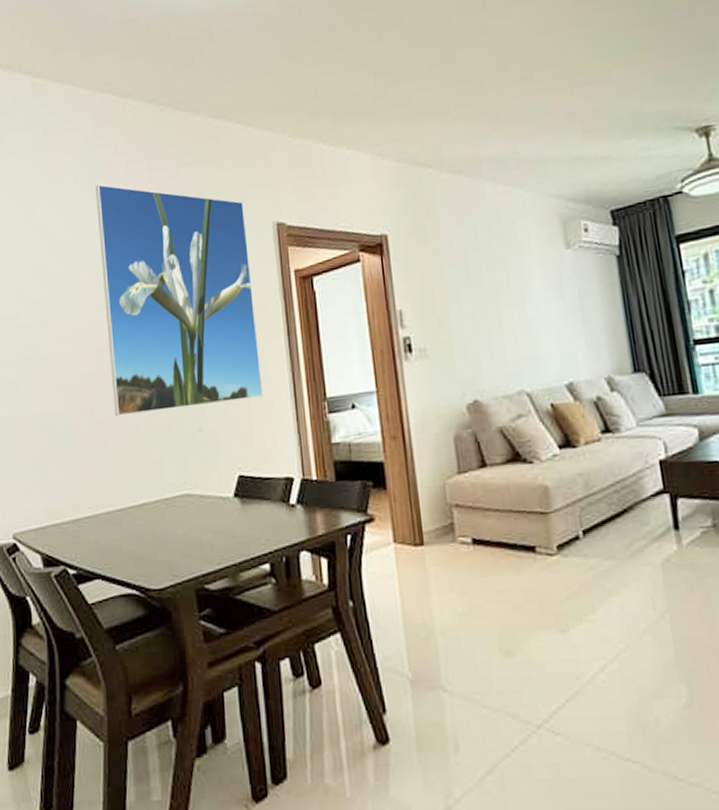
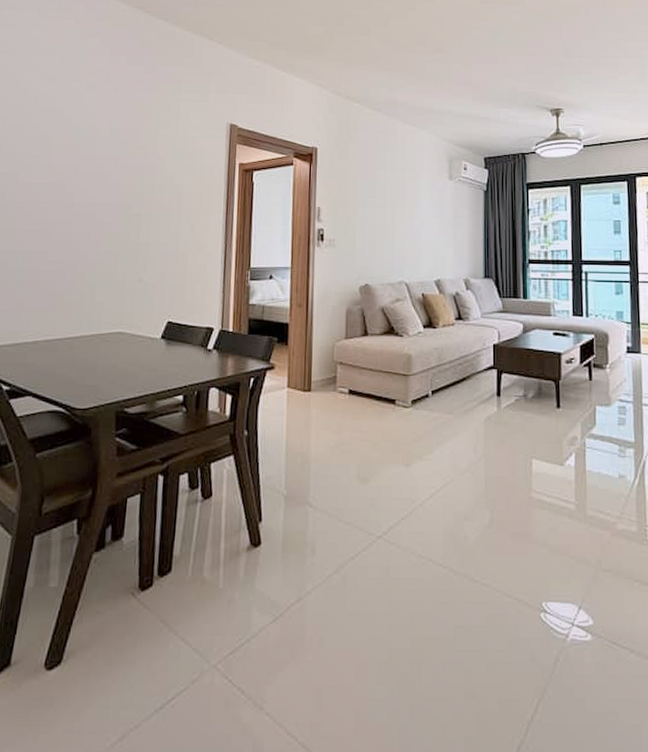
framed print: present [96,184,264,417] -> none [66,66,205,261]

